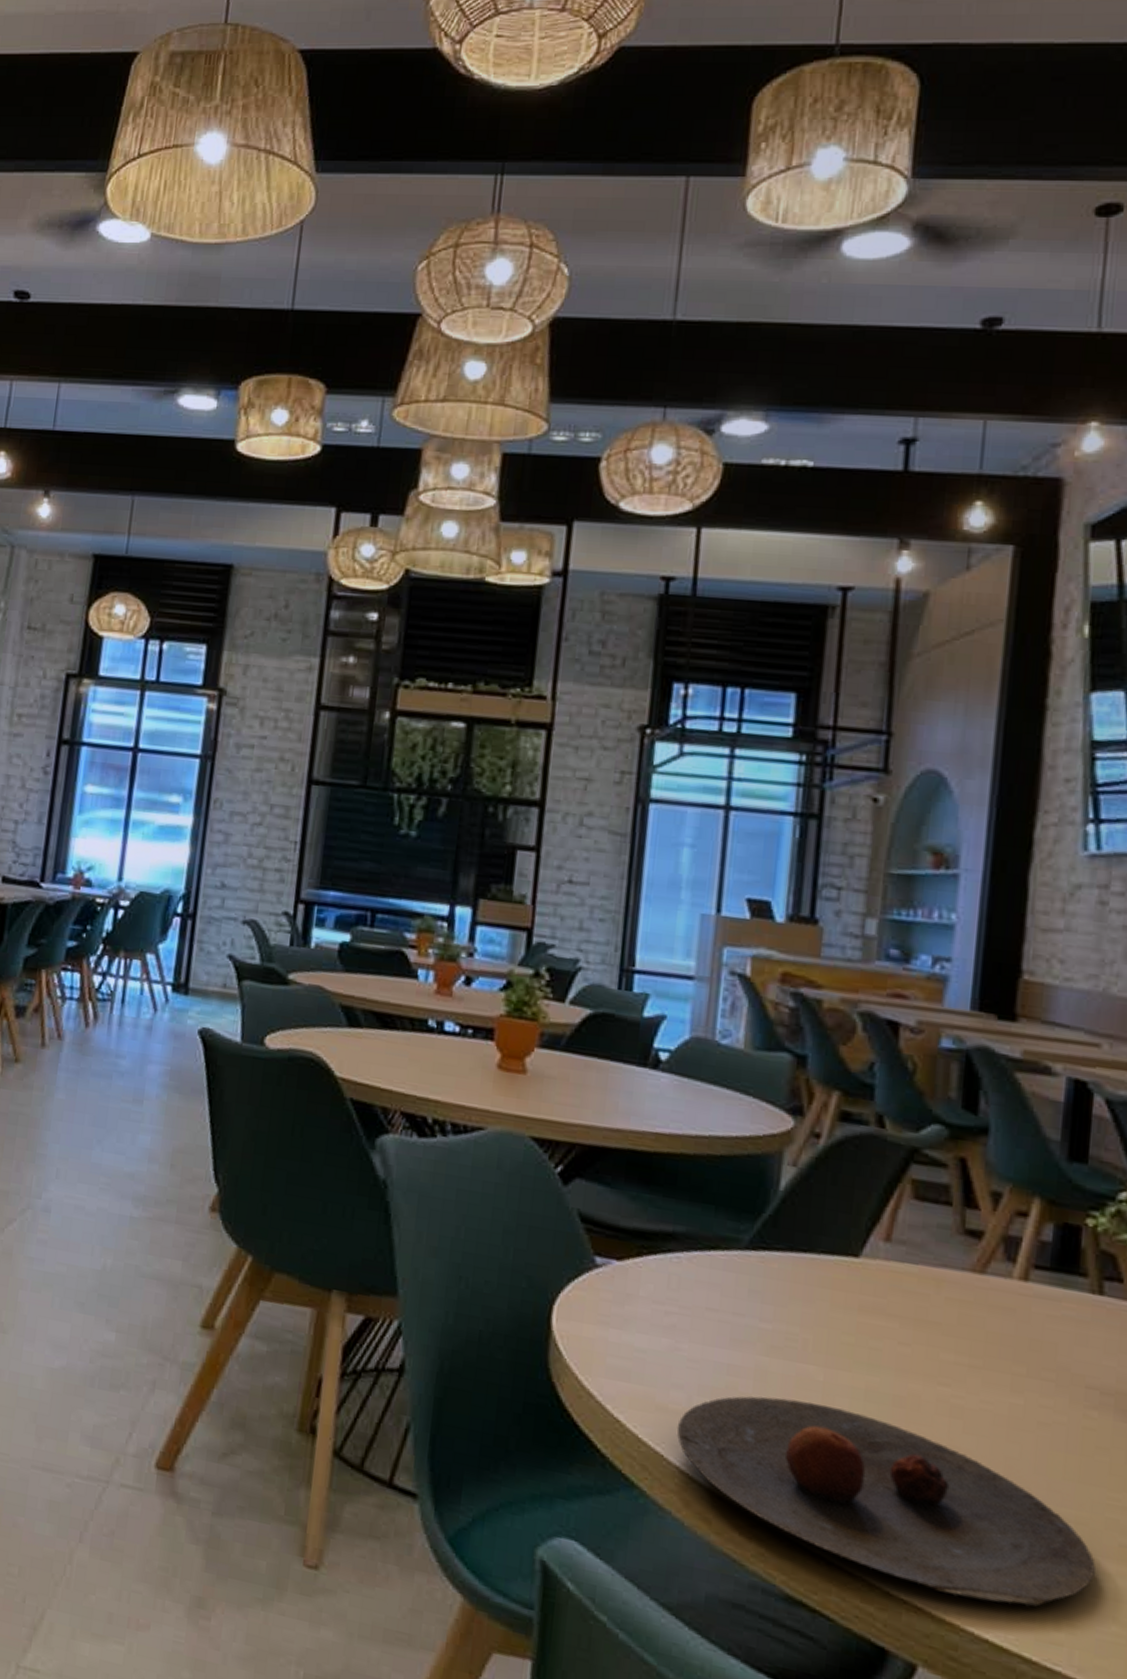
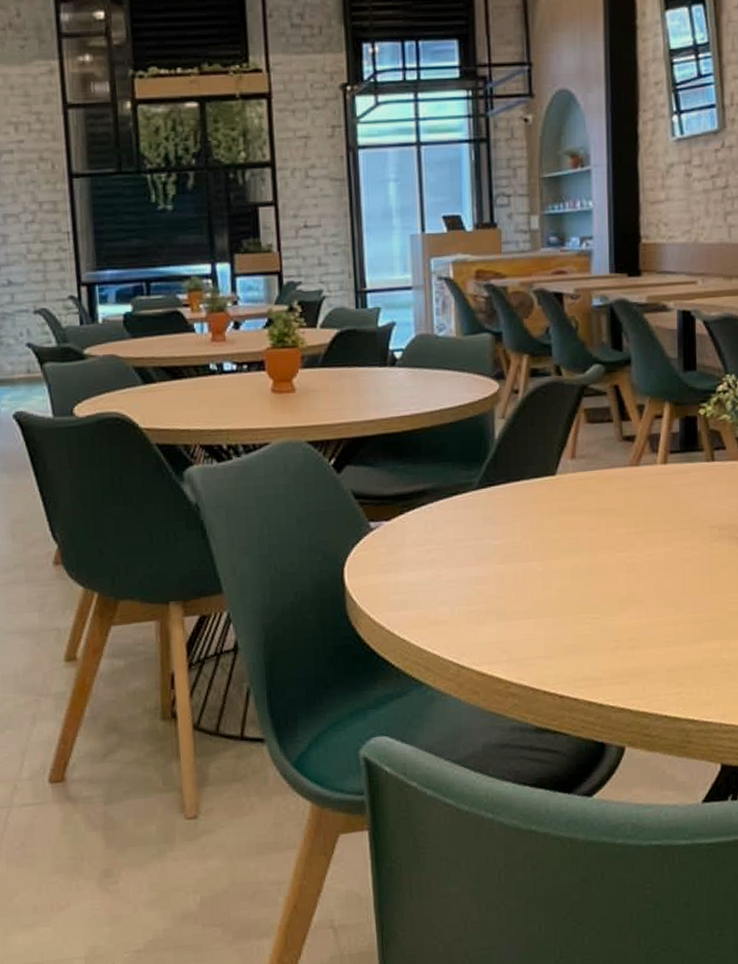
plate: present [676,1396,1095,1607] -> none [446,587,726,693]

